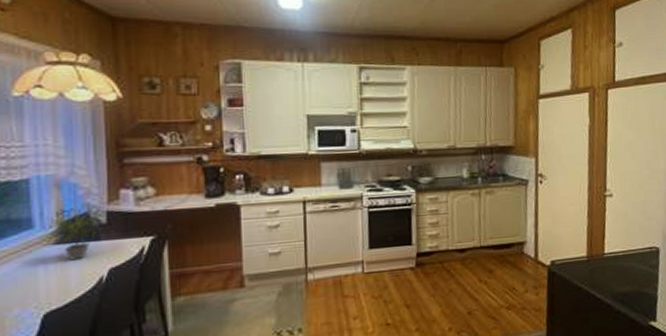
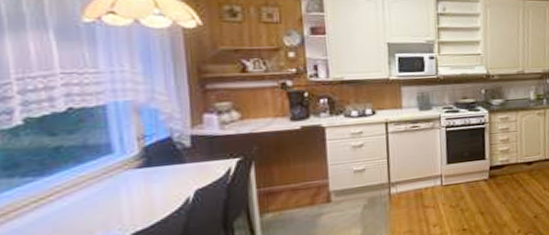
potted plant: present [46,203,101,261] -> none [127,128,185,183]

